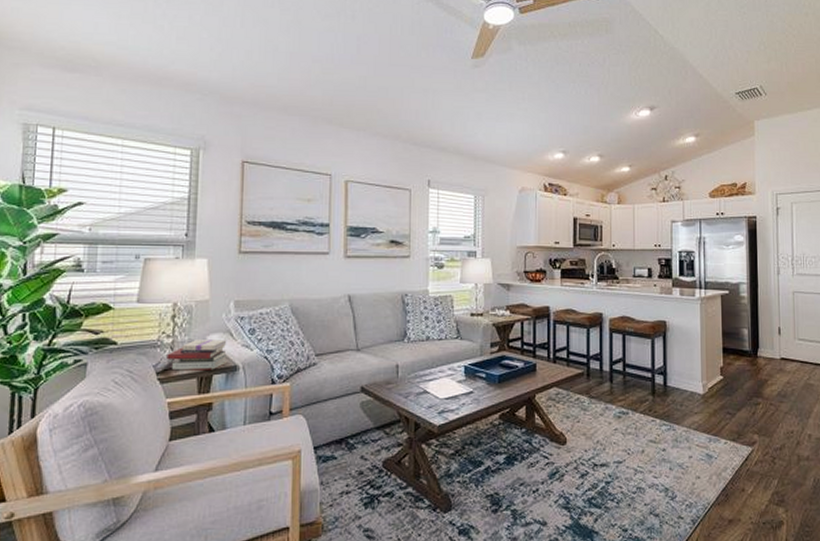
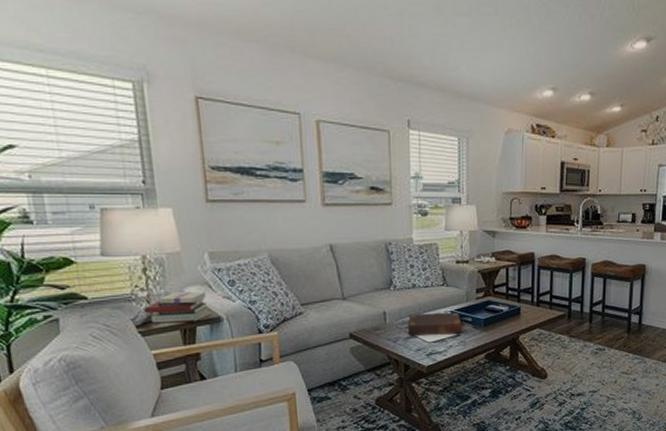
book: none [419,367,475,391] -> present [407,312,462,336]

